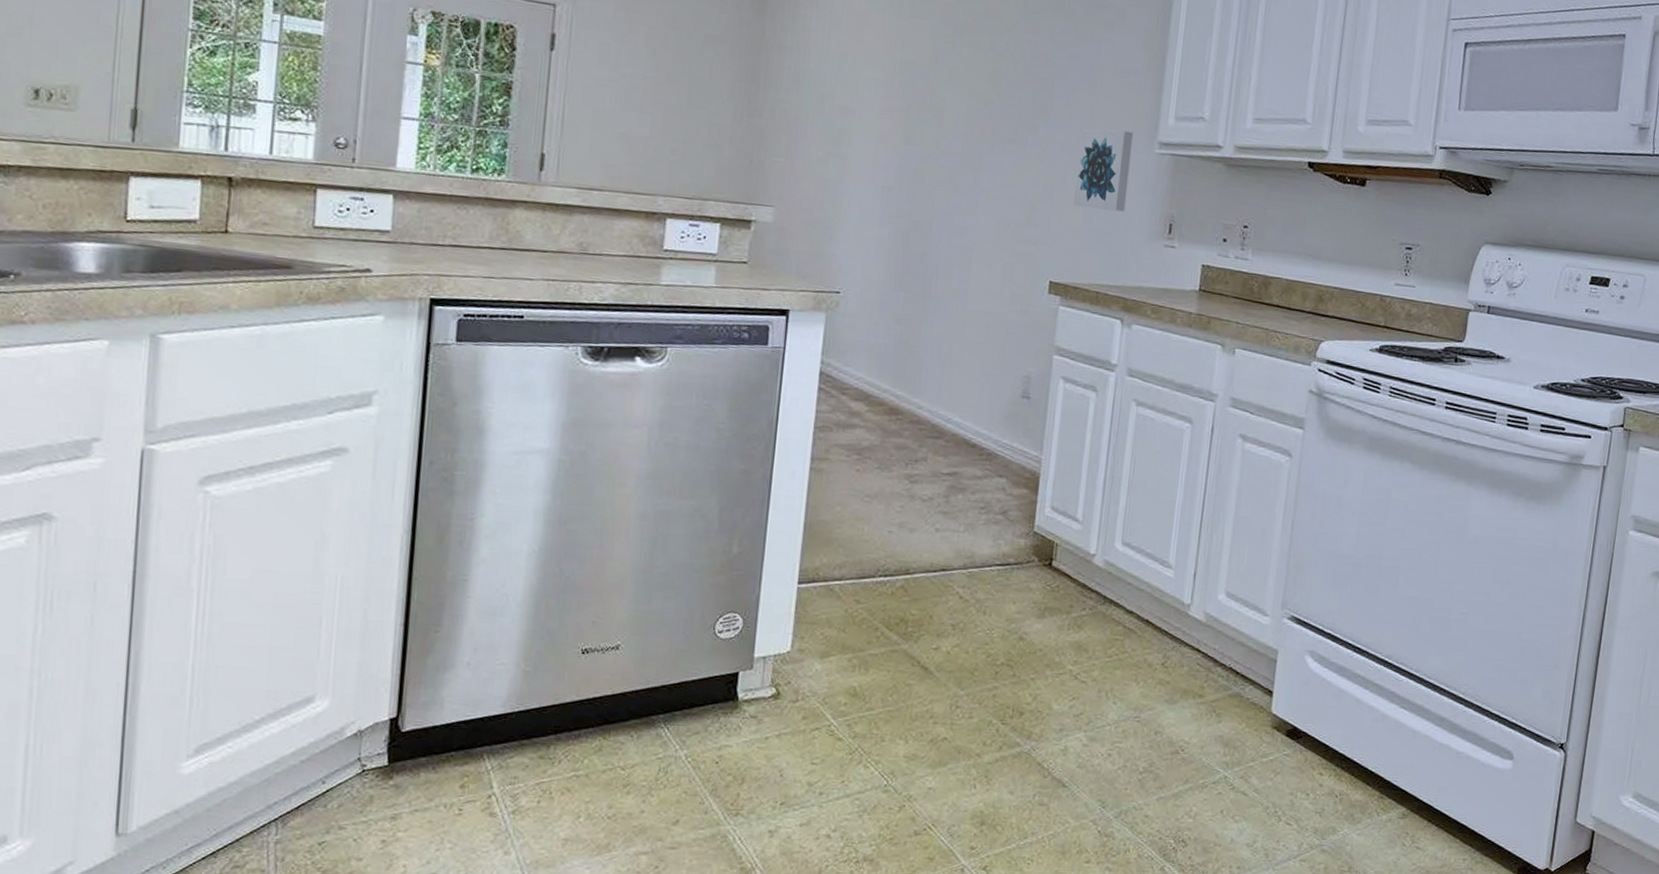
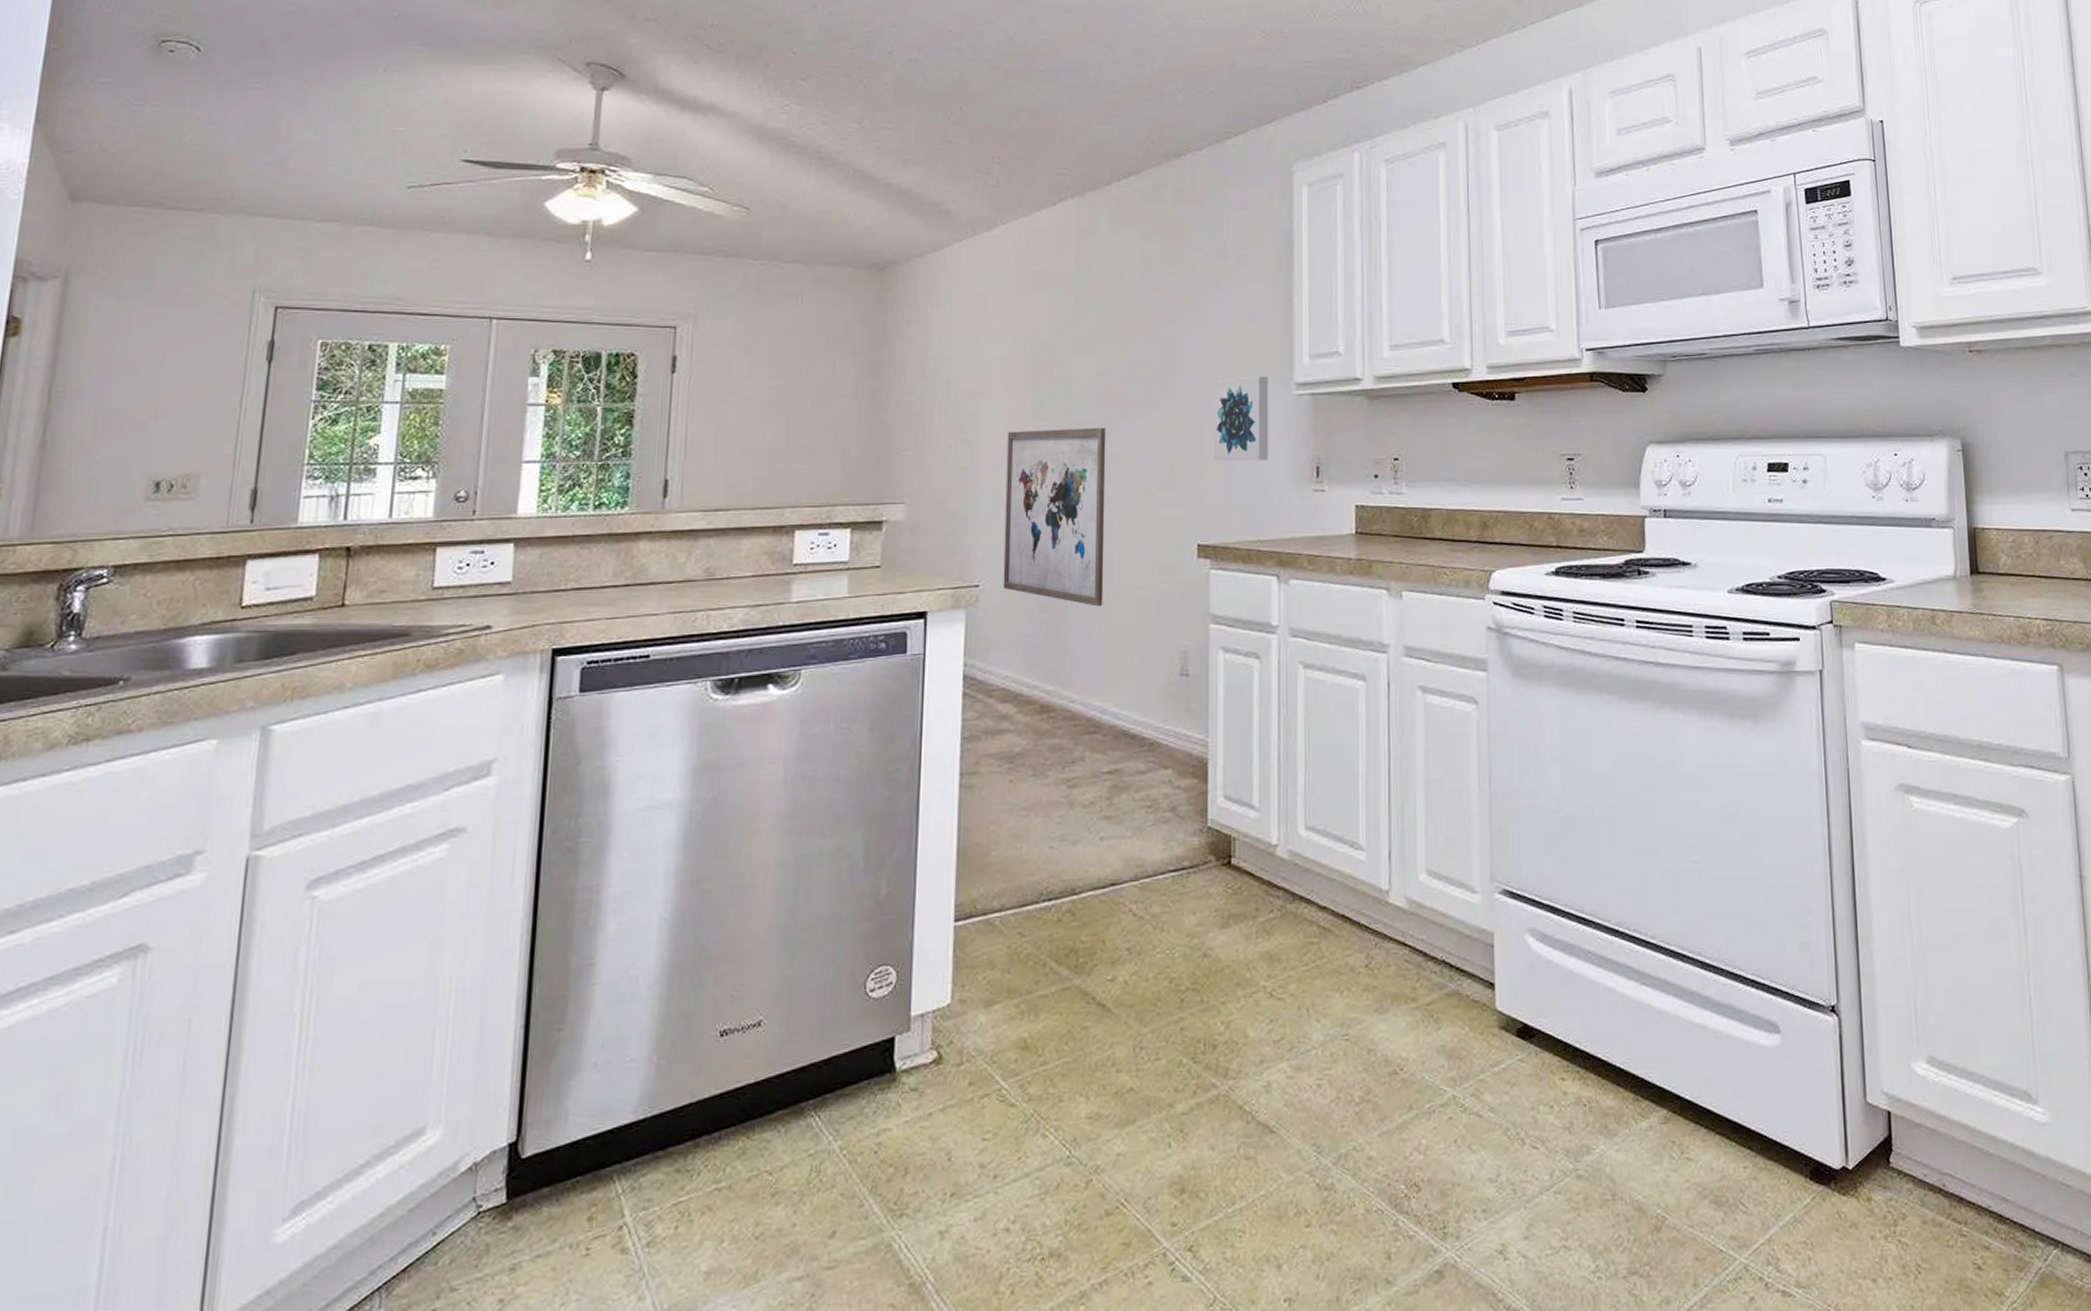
wall art: none [862,151,973,326] -> present [1003,427,1106,607]

